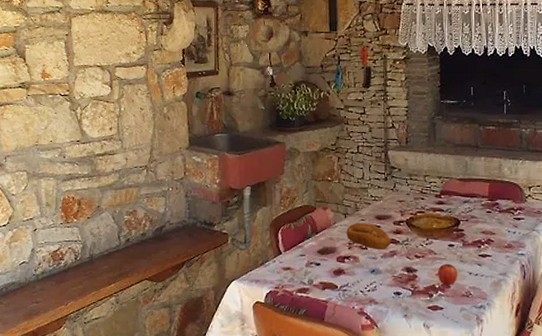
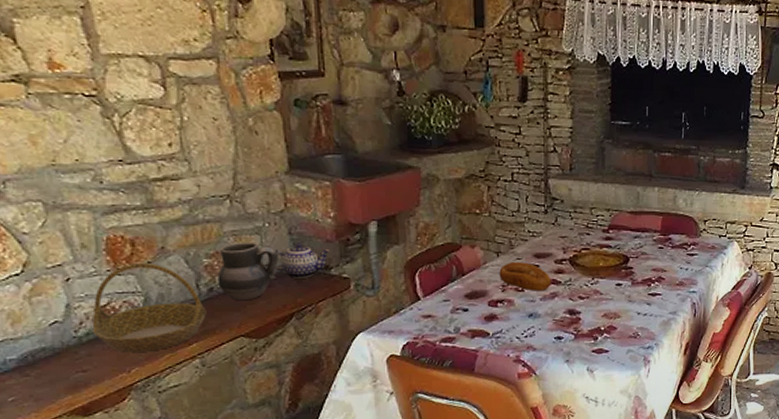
basket: none [46,218,123,289] -> present [92,263,207,353]
ceramic jug: none [133,202,177,250] -> present [217,242,278,301]
teapot: none [170,204,214,234] -> present [268,243,329,280]
fruit: present [437,263,458,285] -> none [603,303,626,327]

